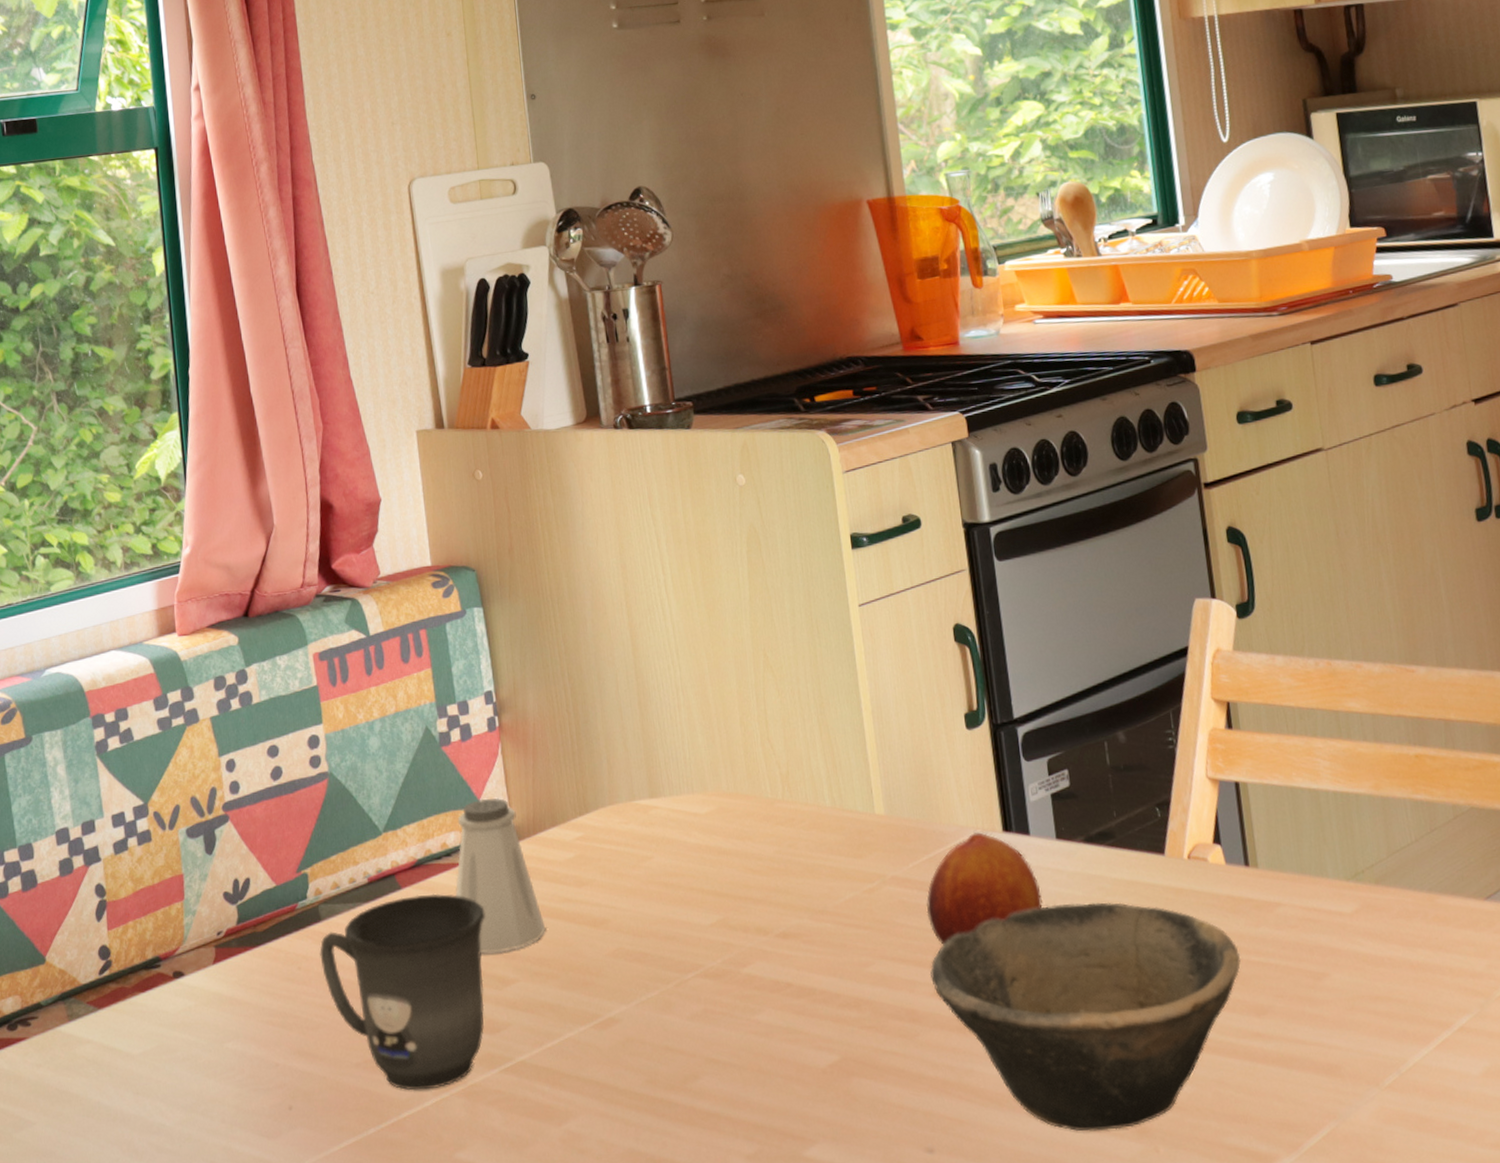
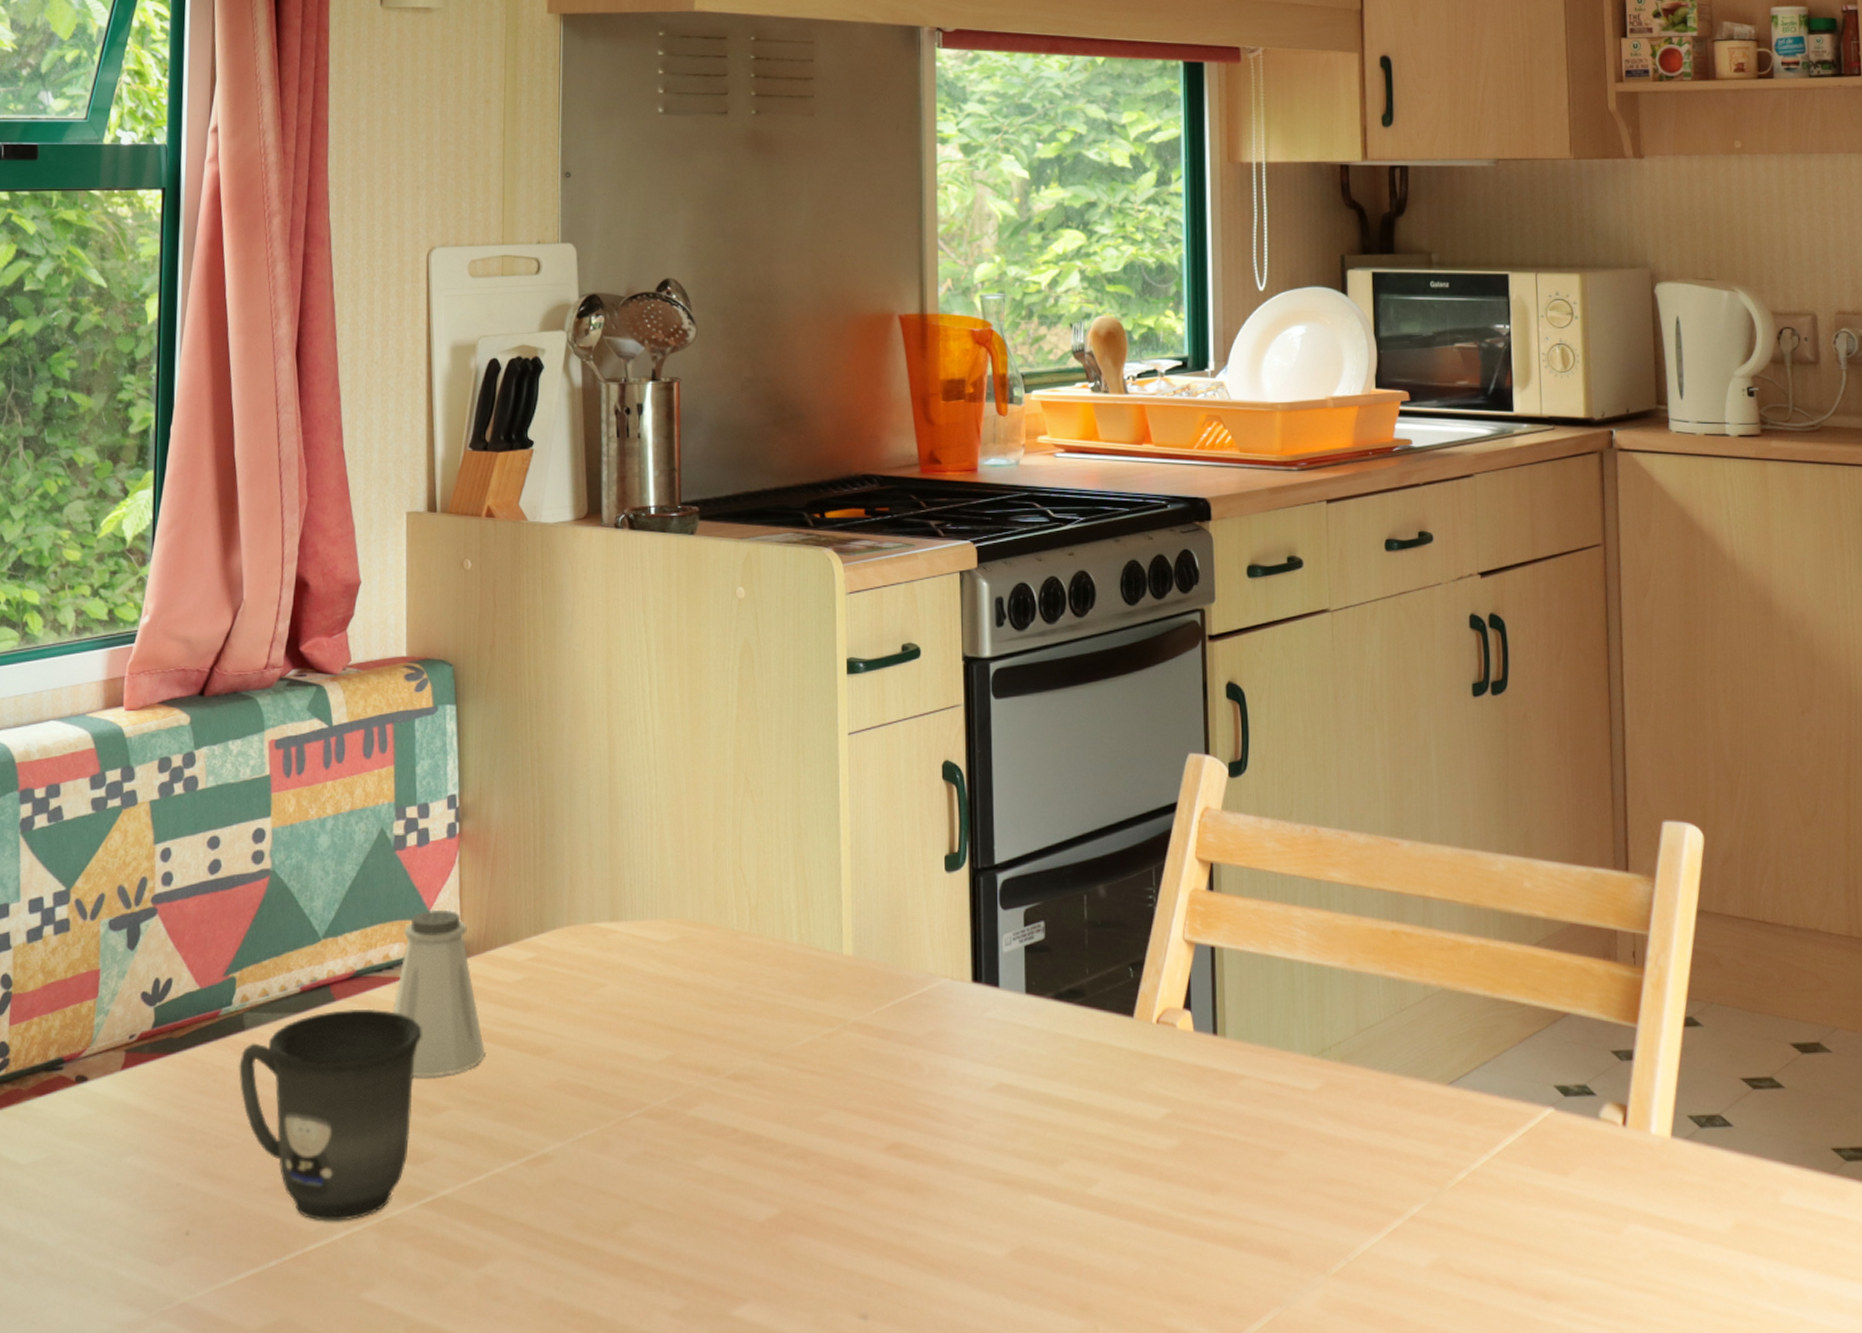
fruit: present [926,832,1043,945] -> none [885,981,1005,1098]
bowl: present [930,902,1241,1131] -> none [883,1063,1200,1305]

